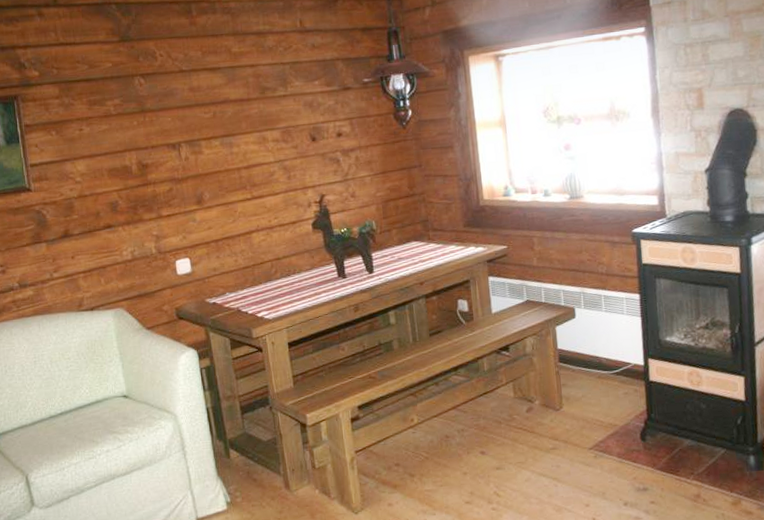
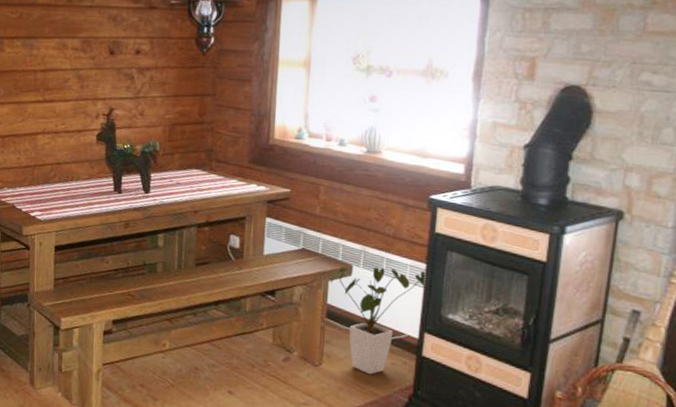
house plant: none [557,301,643,408] -> present [330,267,427,375]

